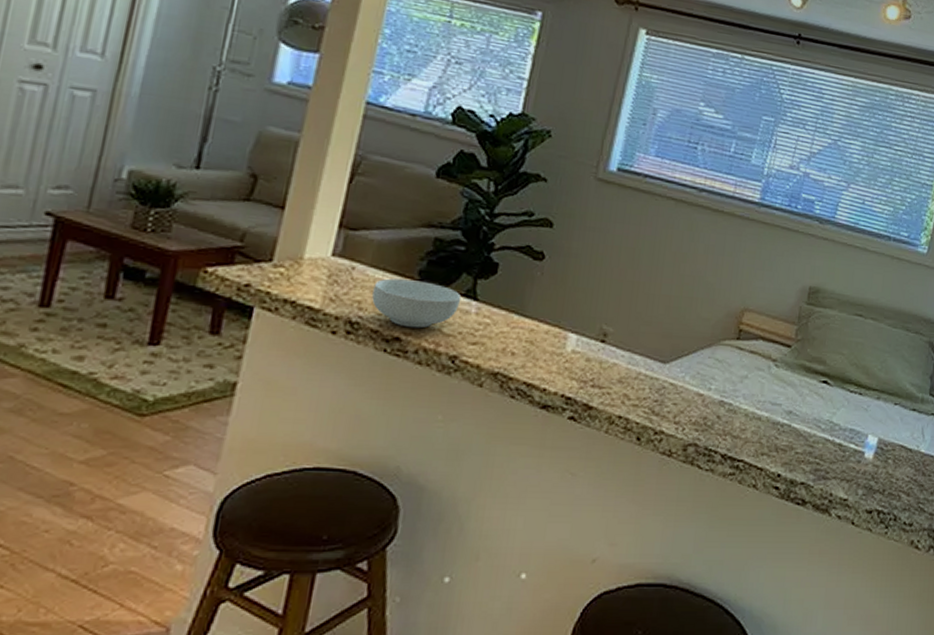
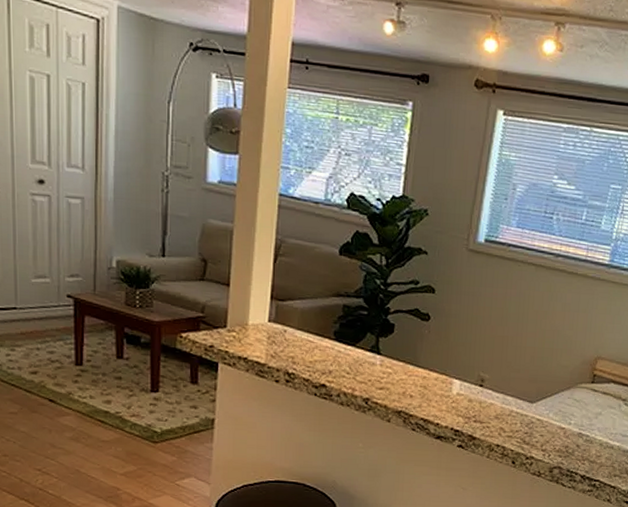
cereal bowl: present [372,278,462,329] -> none [301,338,368,377]

